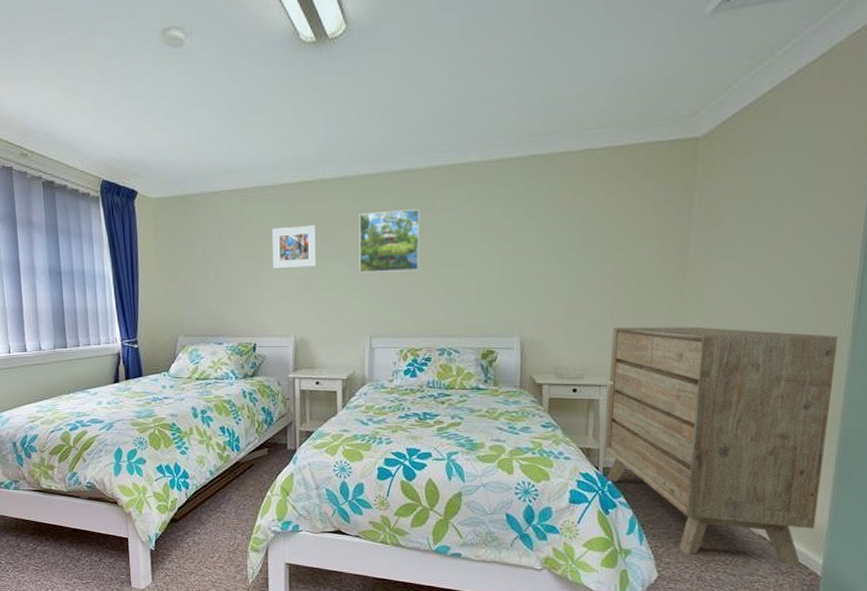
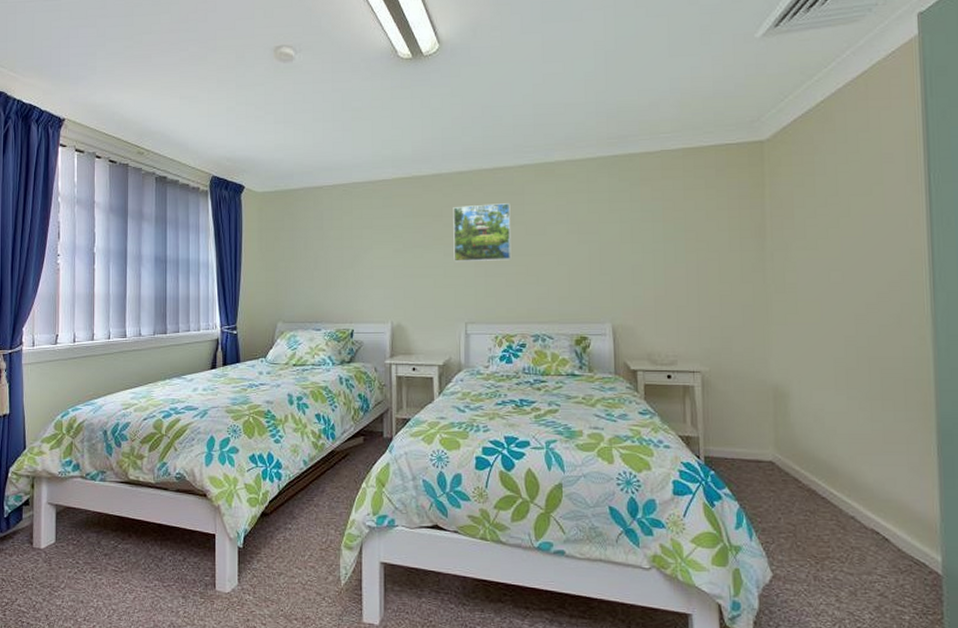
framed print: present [271,225,317,269] -> none [370,217,413,258]
dresser: present [605,326,839,569] -> none [701,313,928,567]

